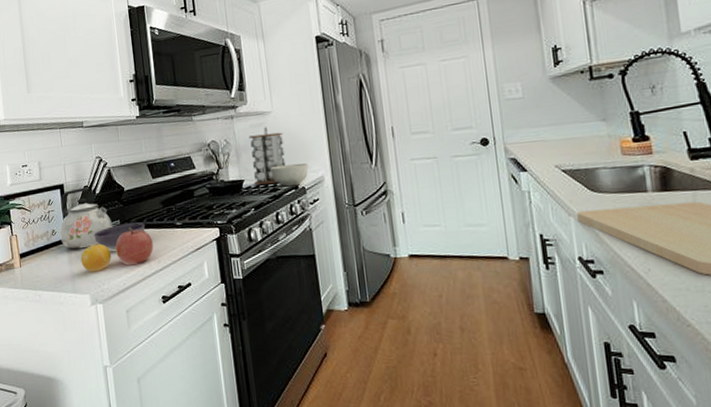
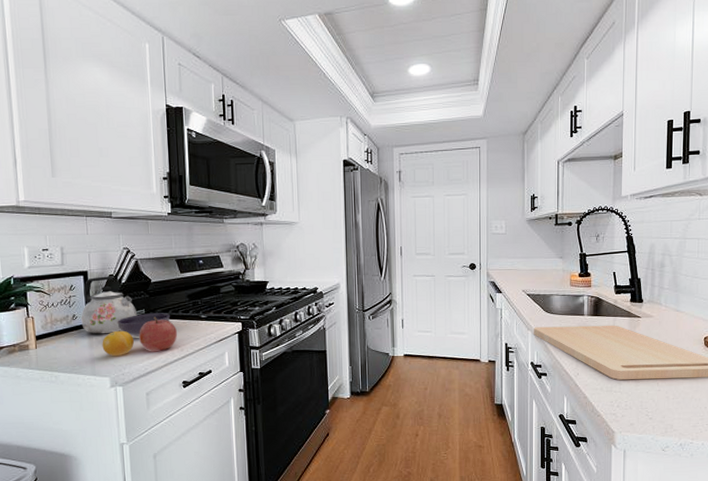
spice rack: present [248,126,287,186] -> none [276,235,308,288]
bowl: present [270,163,309,187] -> none [293,270,327,291]

